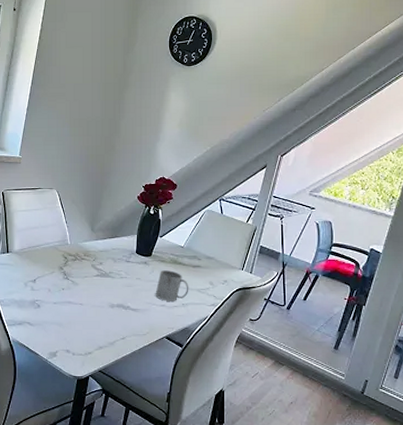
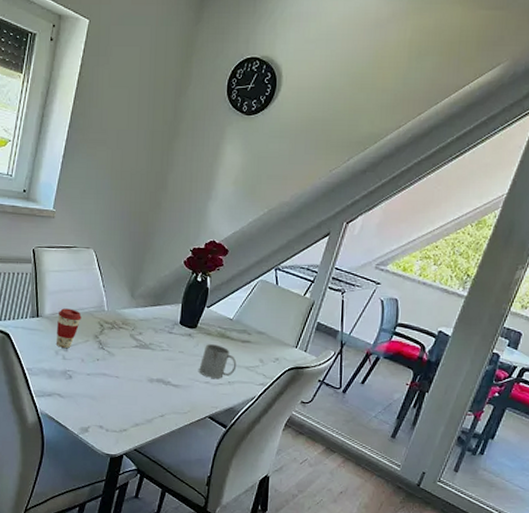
coffee cup: none [26,244,47,280] -> present [57,308,82,348]

